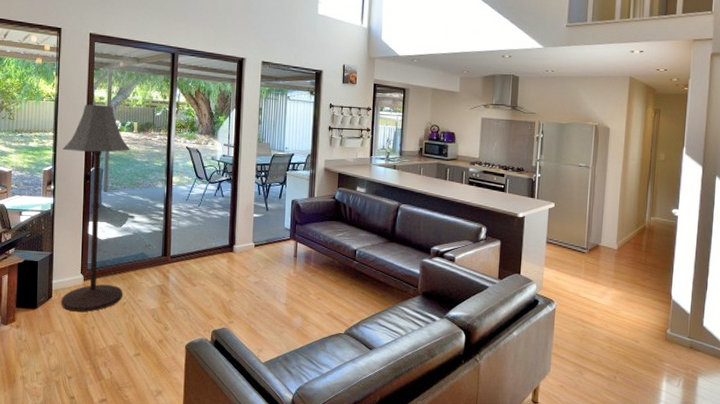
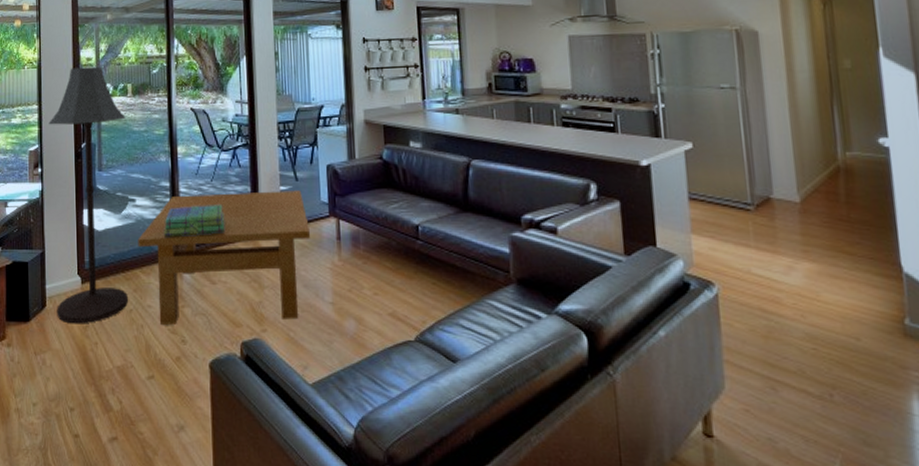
table: none [134,216,274,316] -> present [138,190,310,326]
stack of books: none [156,224,208,248] -> present [164,205,225,237]

